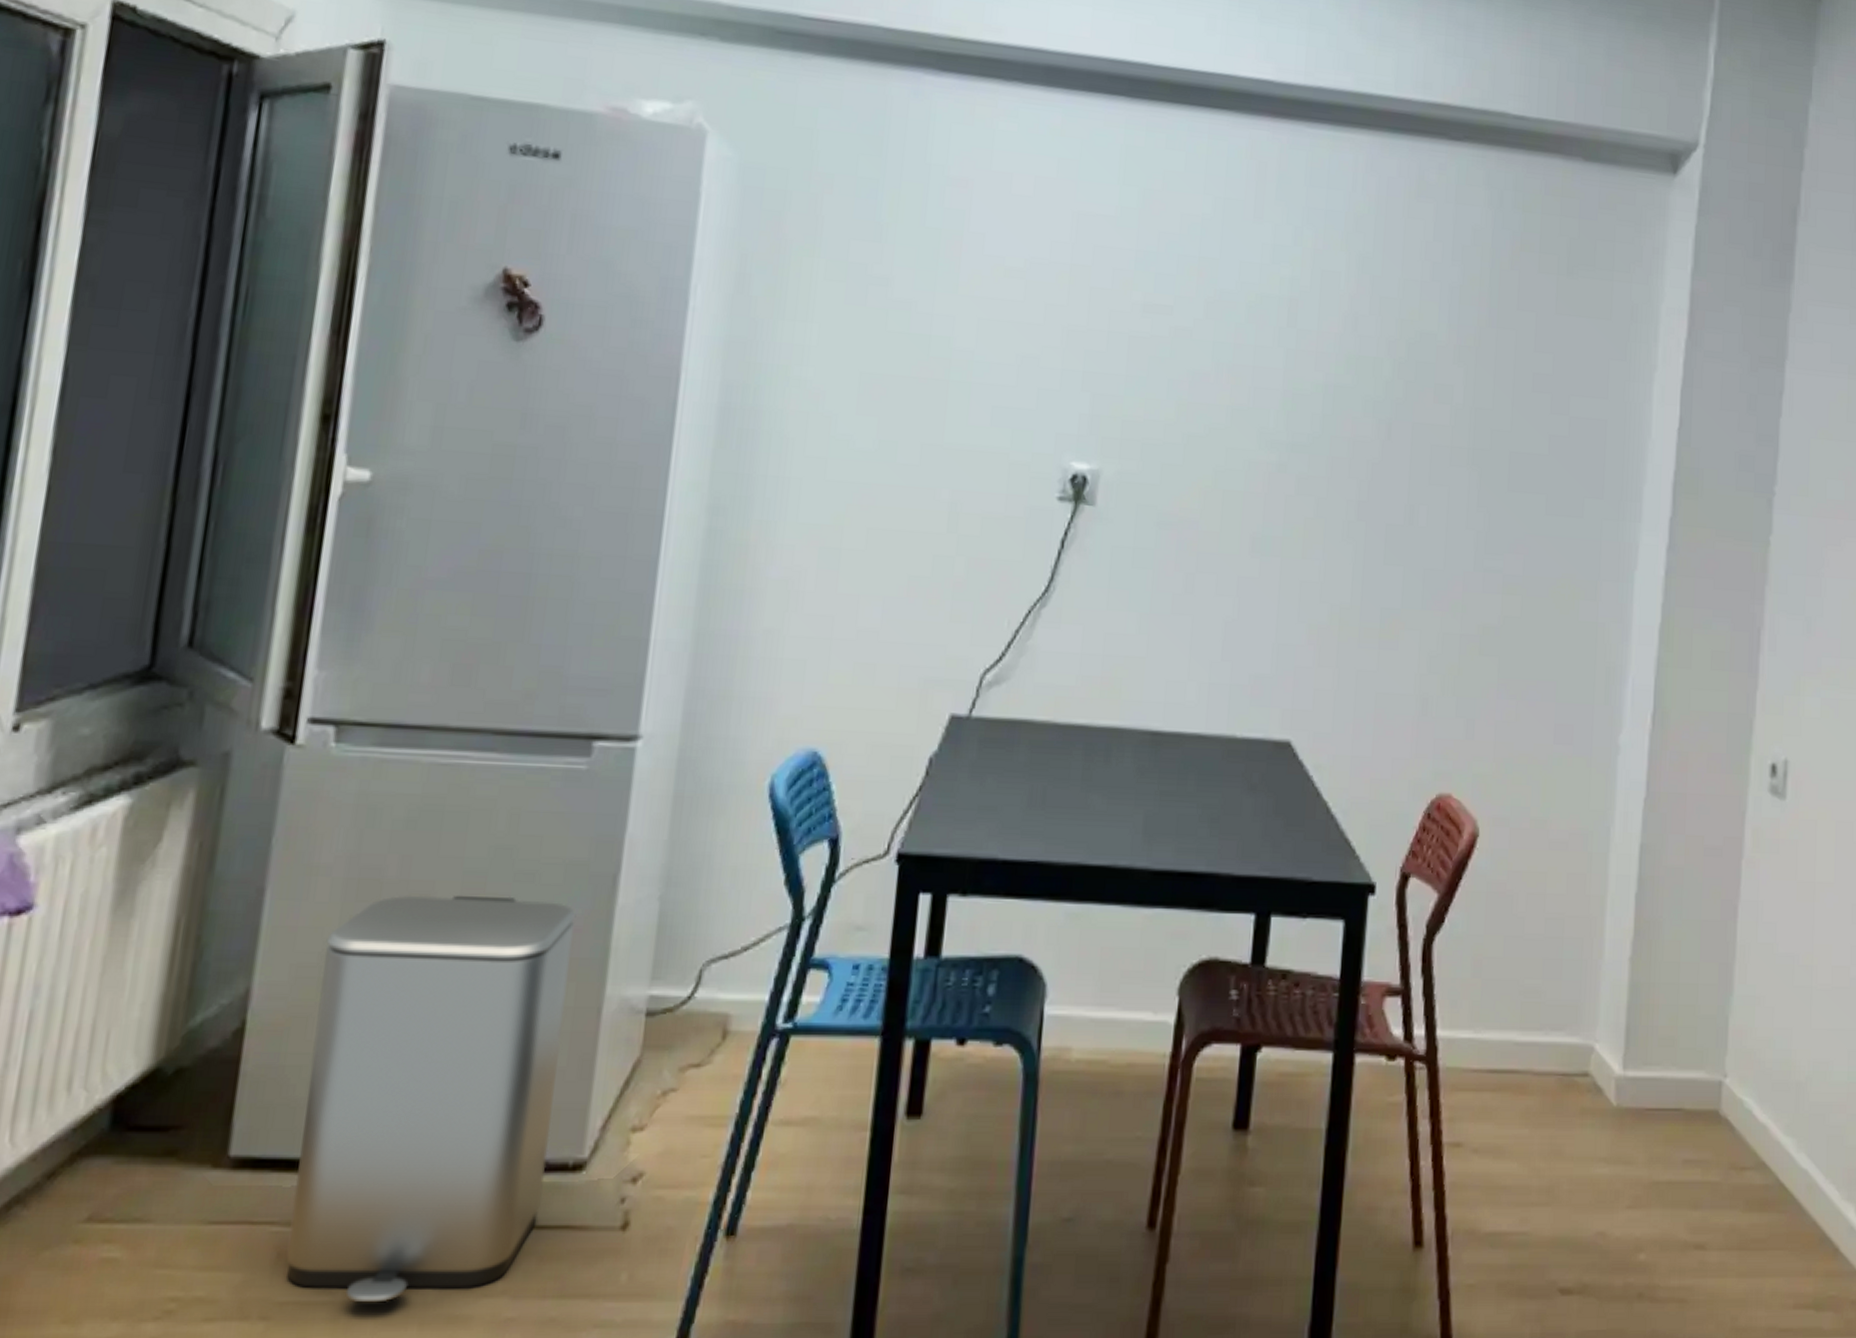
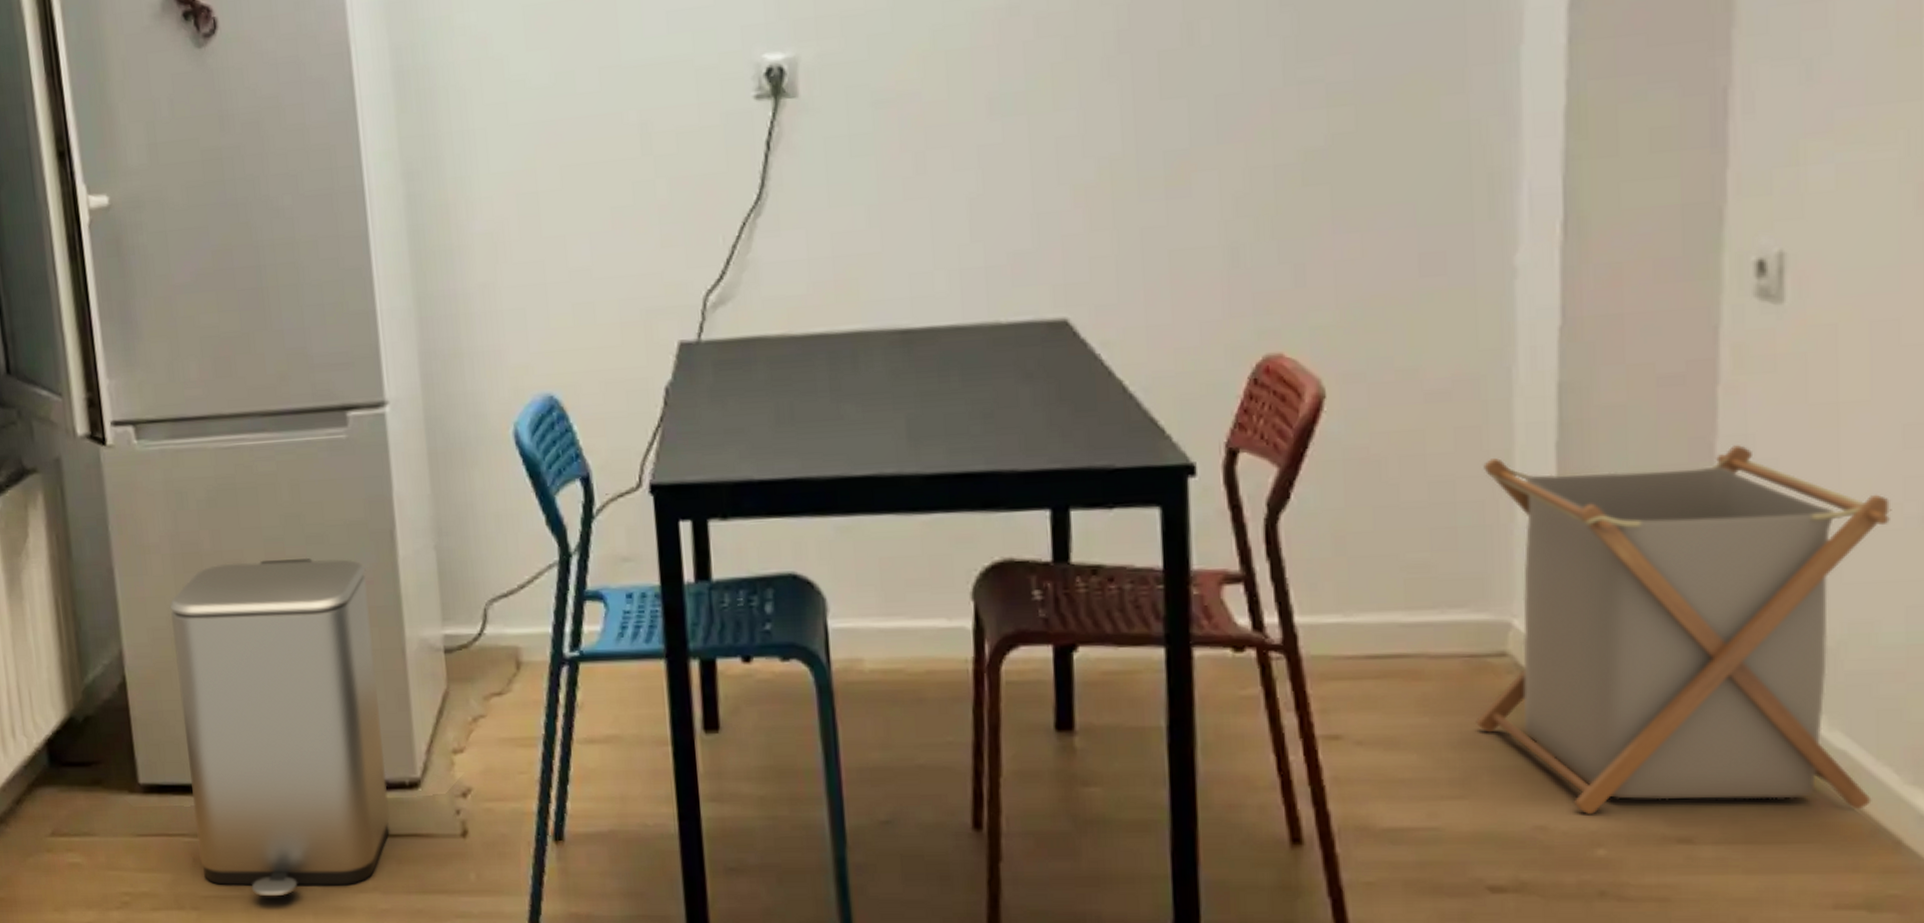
laundry basket: none [1562,903,1843,1221] -> present [1476,445,1892,814]

